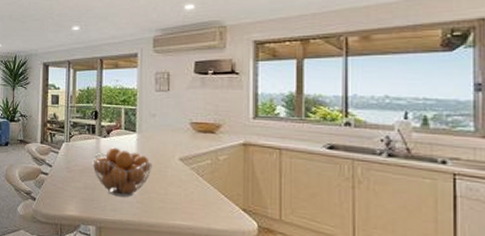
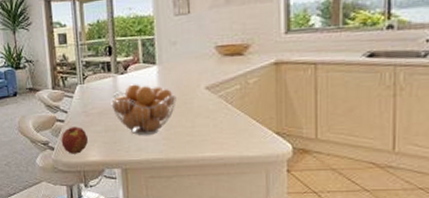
apple: none [43,180,67,207] -> present [61,127,88,154]

